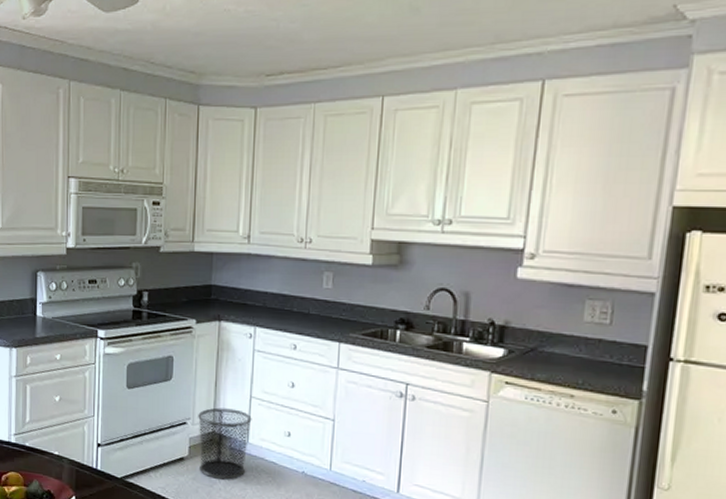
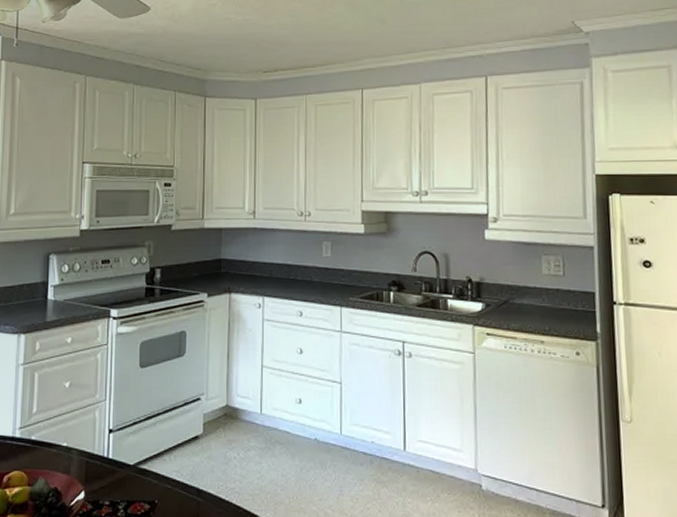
waste bin: present [198,407,252,480] -> none [212,380,264,455]

